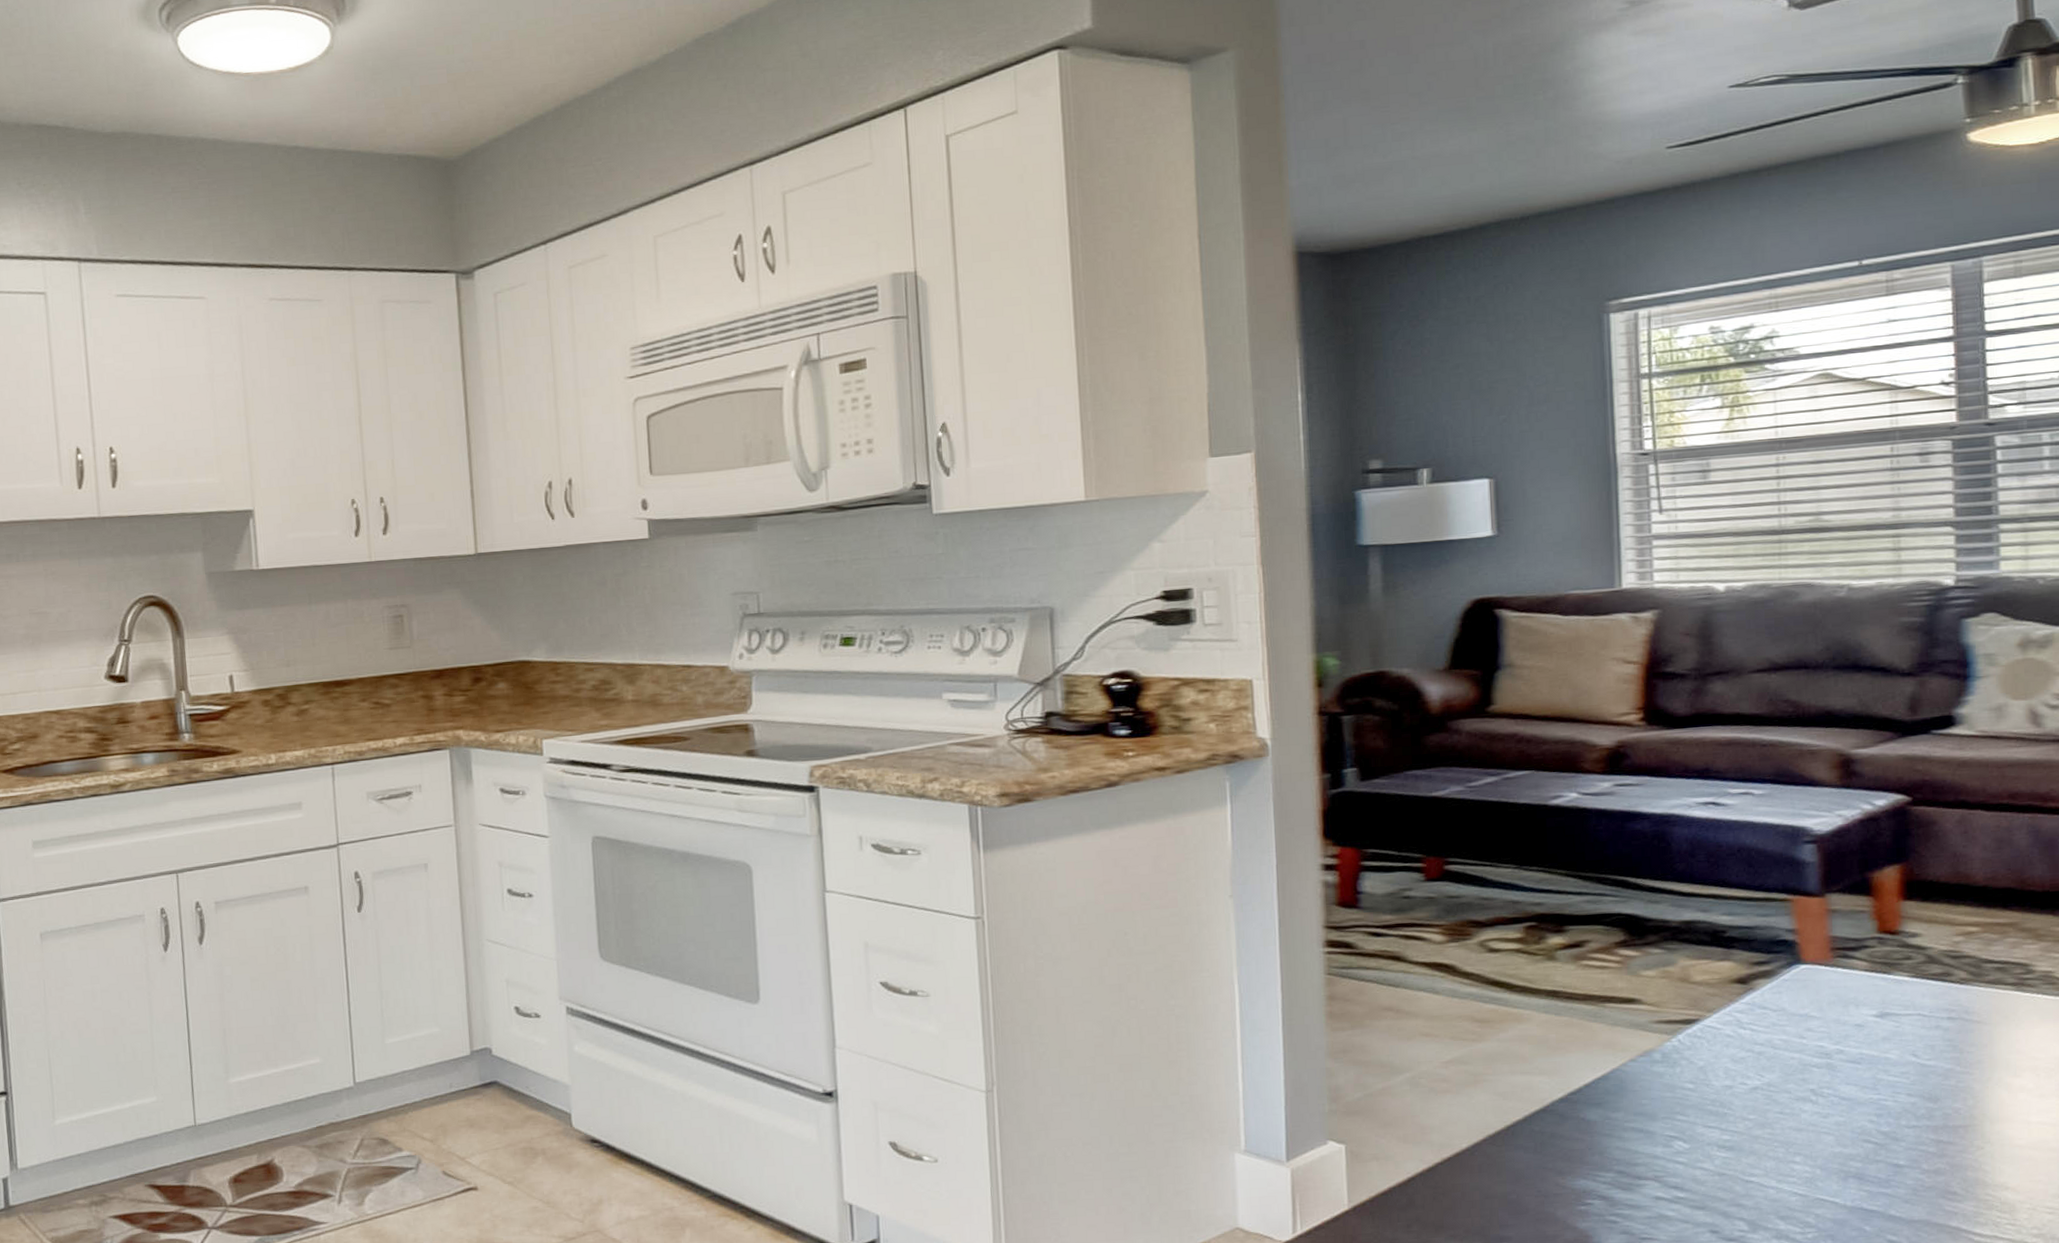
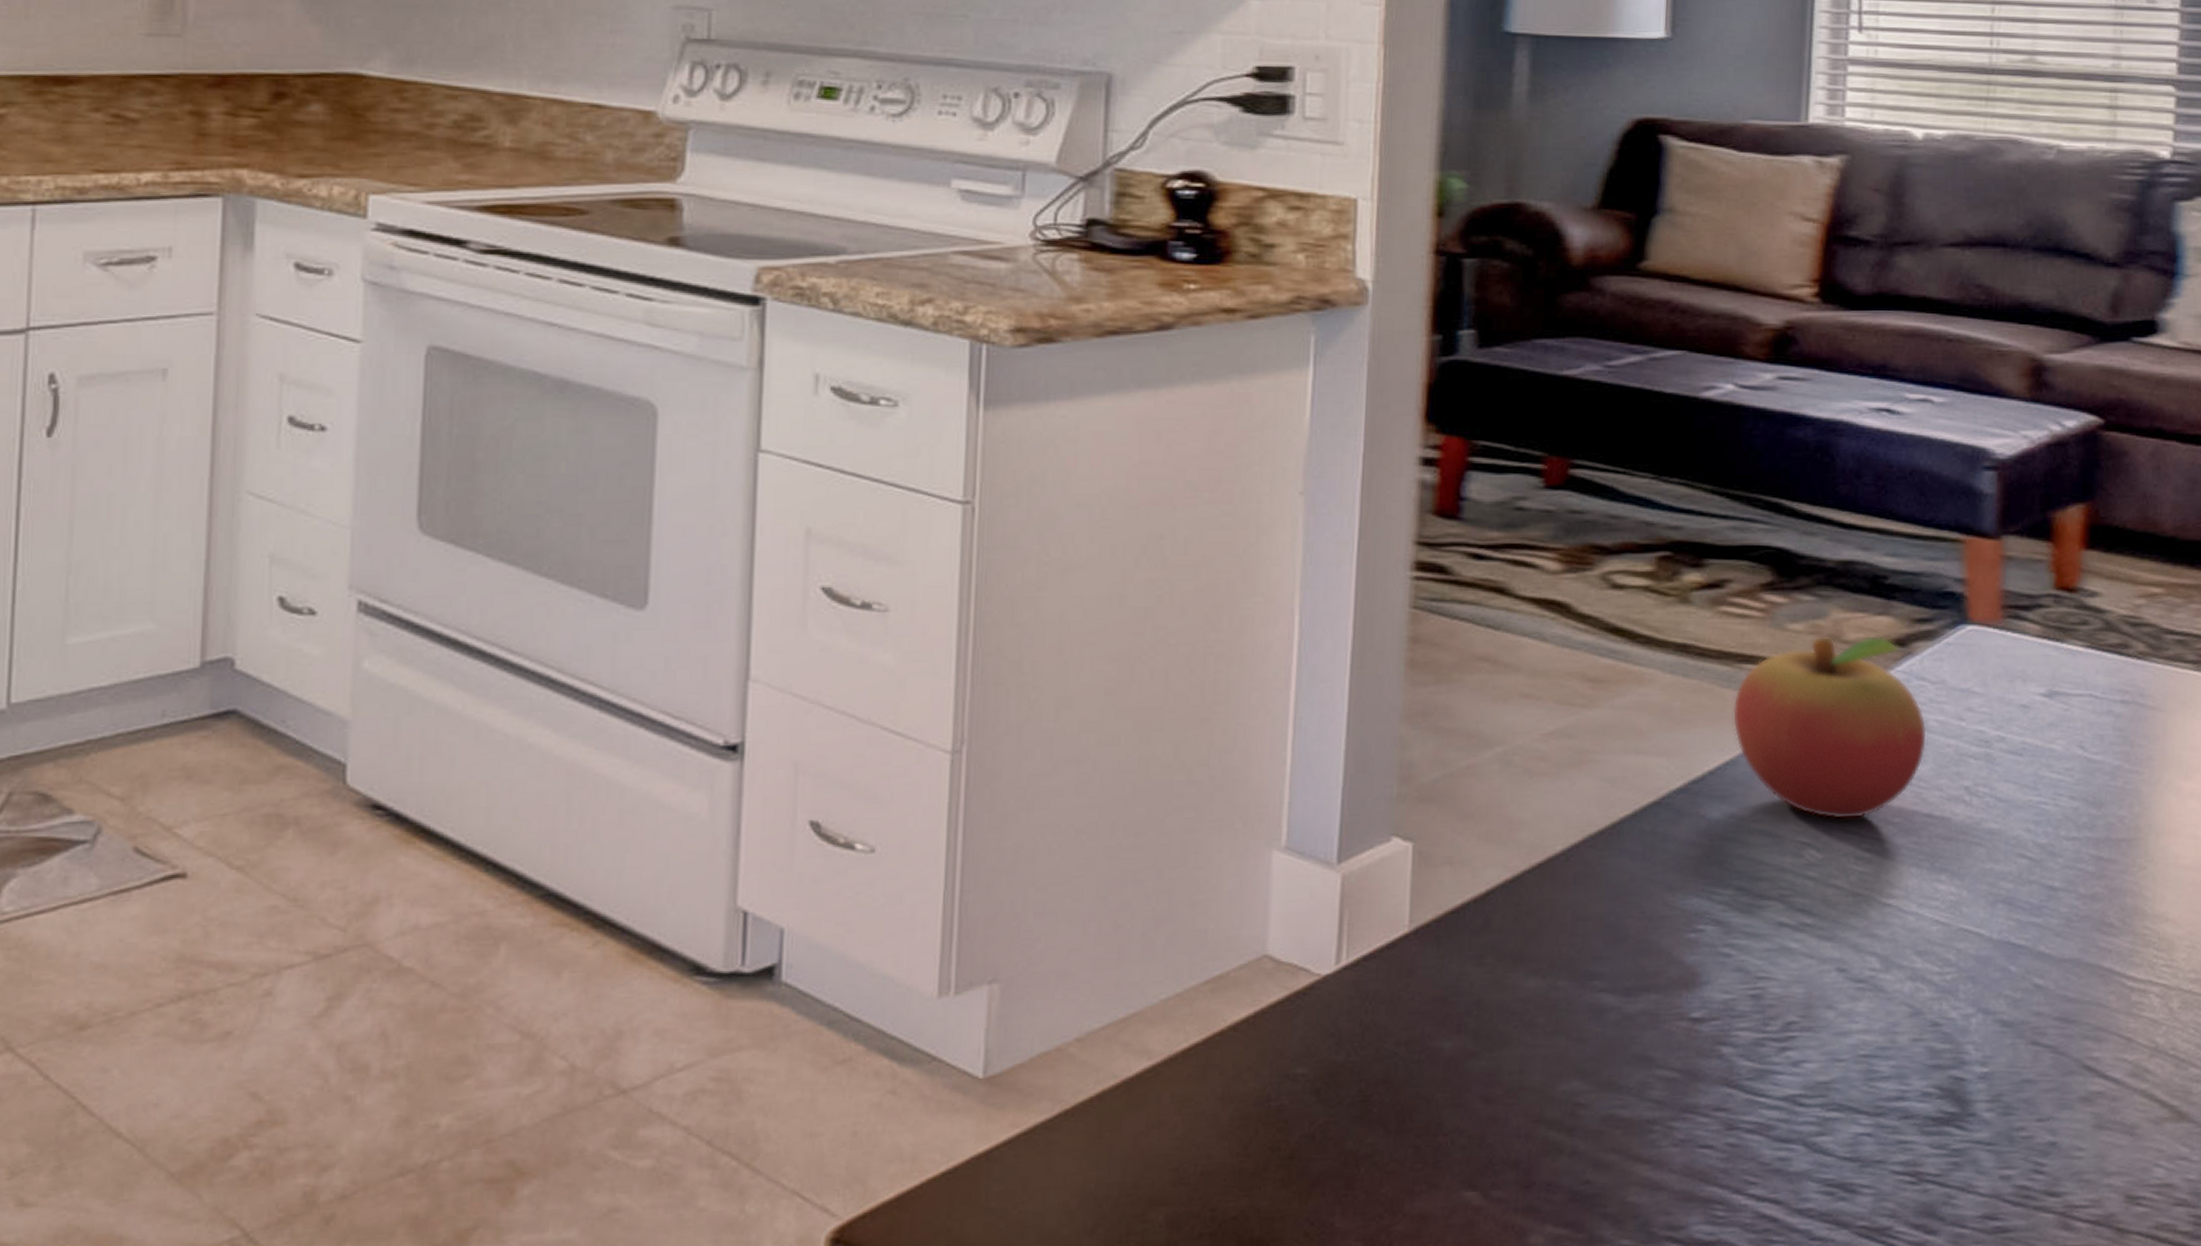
fruit: none [1600,977,1773,1118] -> present [1732,636,1927,820]

